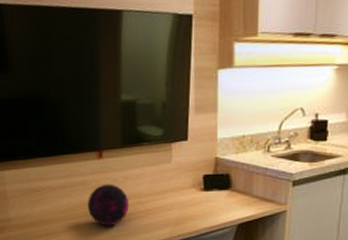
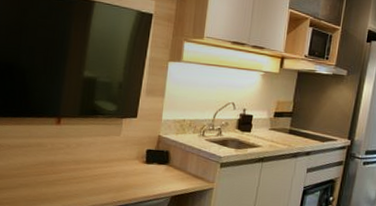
decorative orb: present [87,184,130,226] -> none [40,147,79,187]

